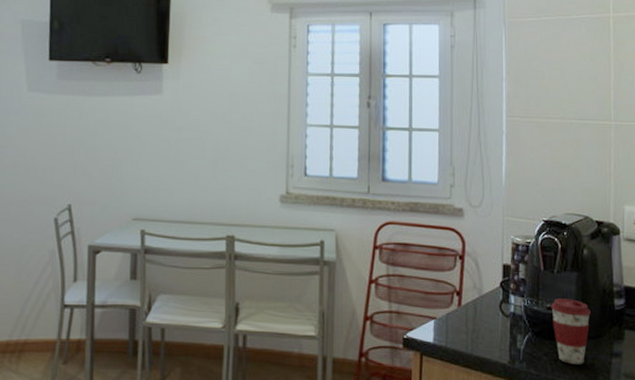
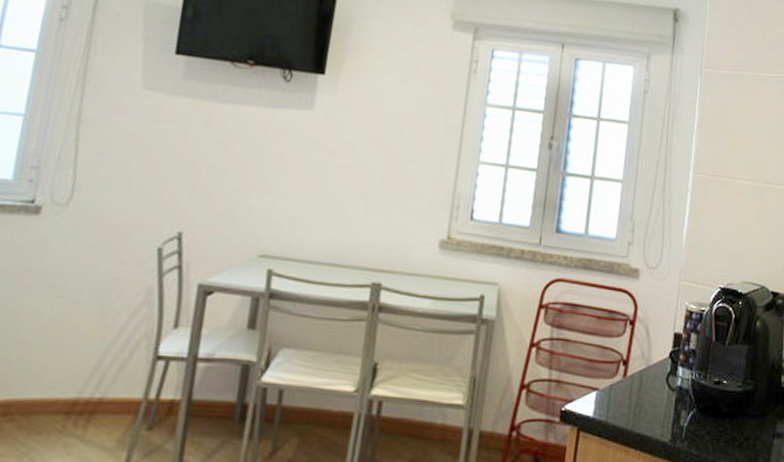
coffee cup: present [551,299,591,364] -> none [719,373,758,445]

